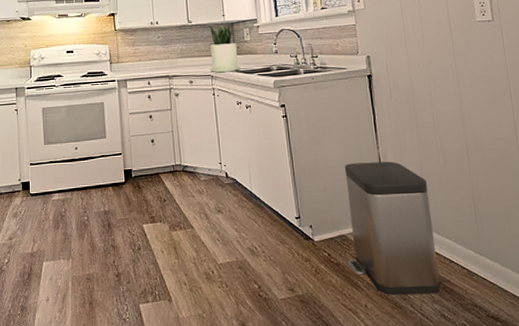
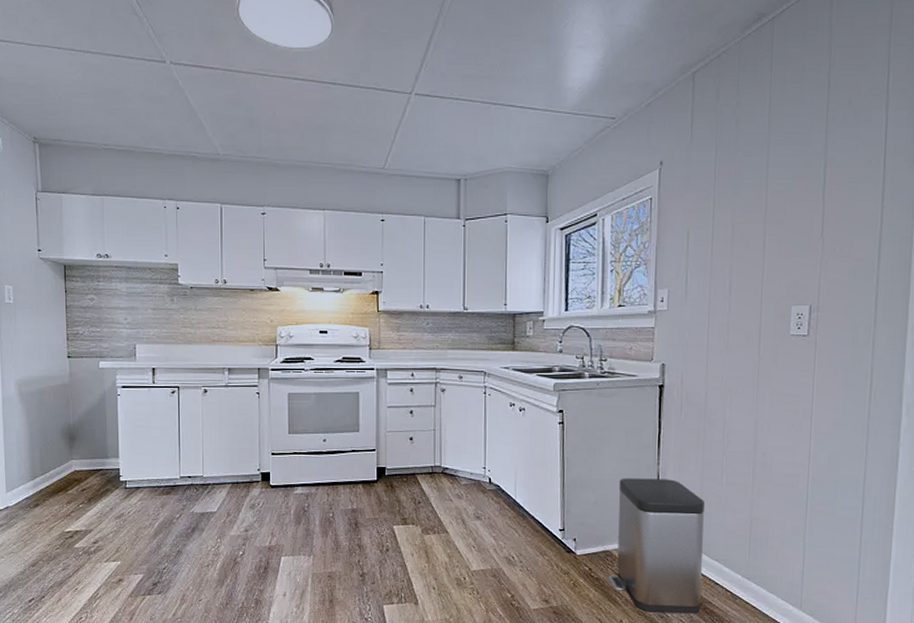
planter: present [209,24,242,73] -> none [482,314,519,370]

